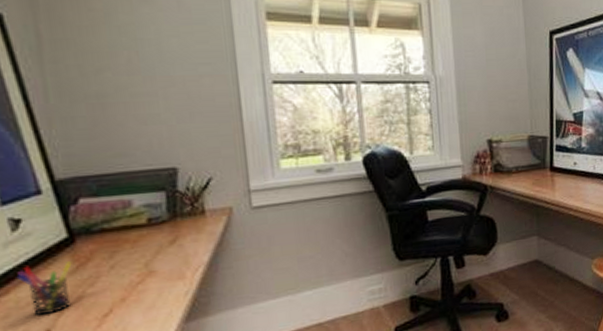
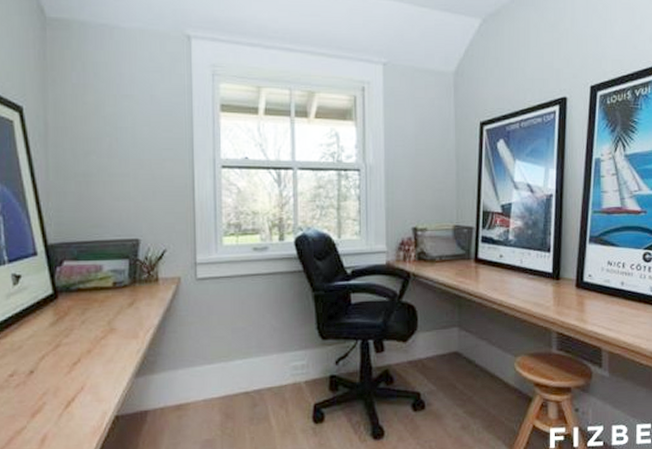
pen holder: present [16,261,72,316] -> none [13,314,54,359]

